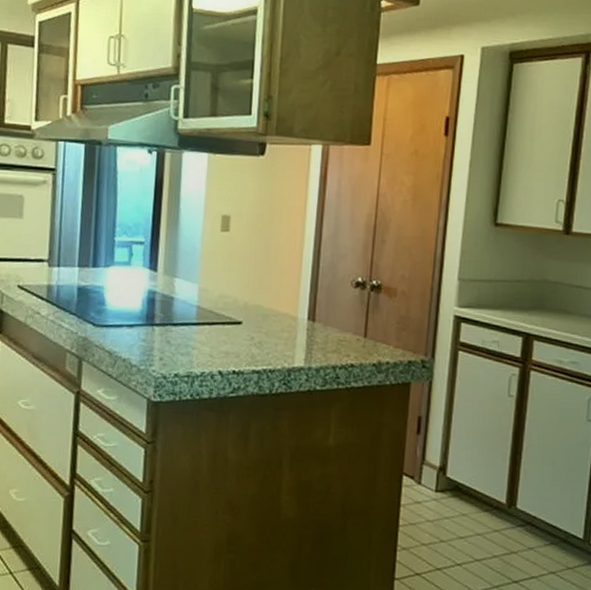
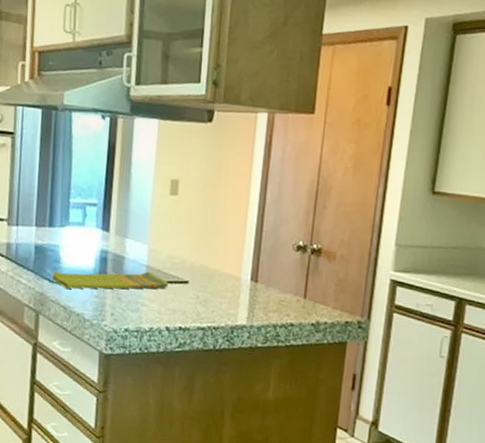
dish towel: none [96,312,220,333] -> present [52,271,168,289]

